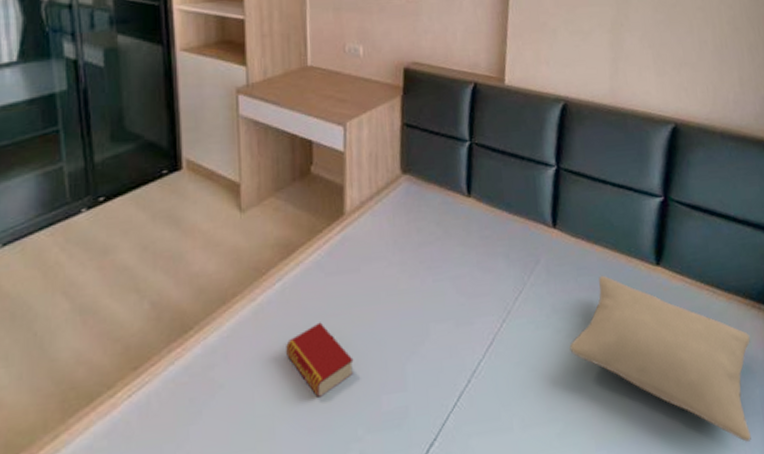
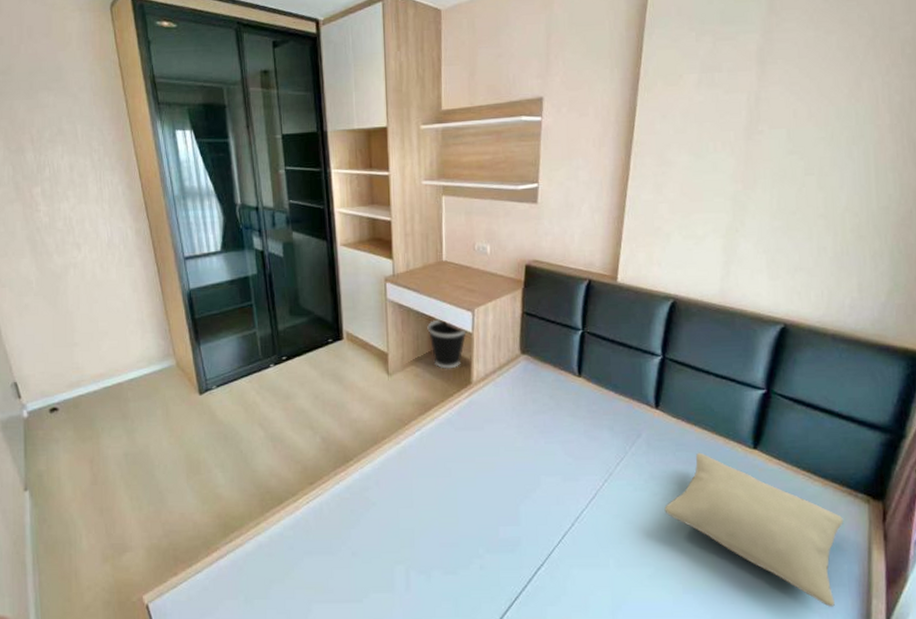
book: present [286,322,354,398] -> none [423,465,477,521]
wastebasket: none [289,137,339,199] -> present [427,319,468,369]

